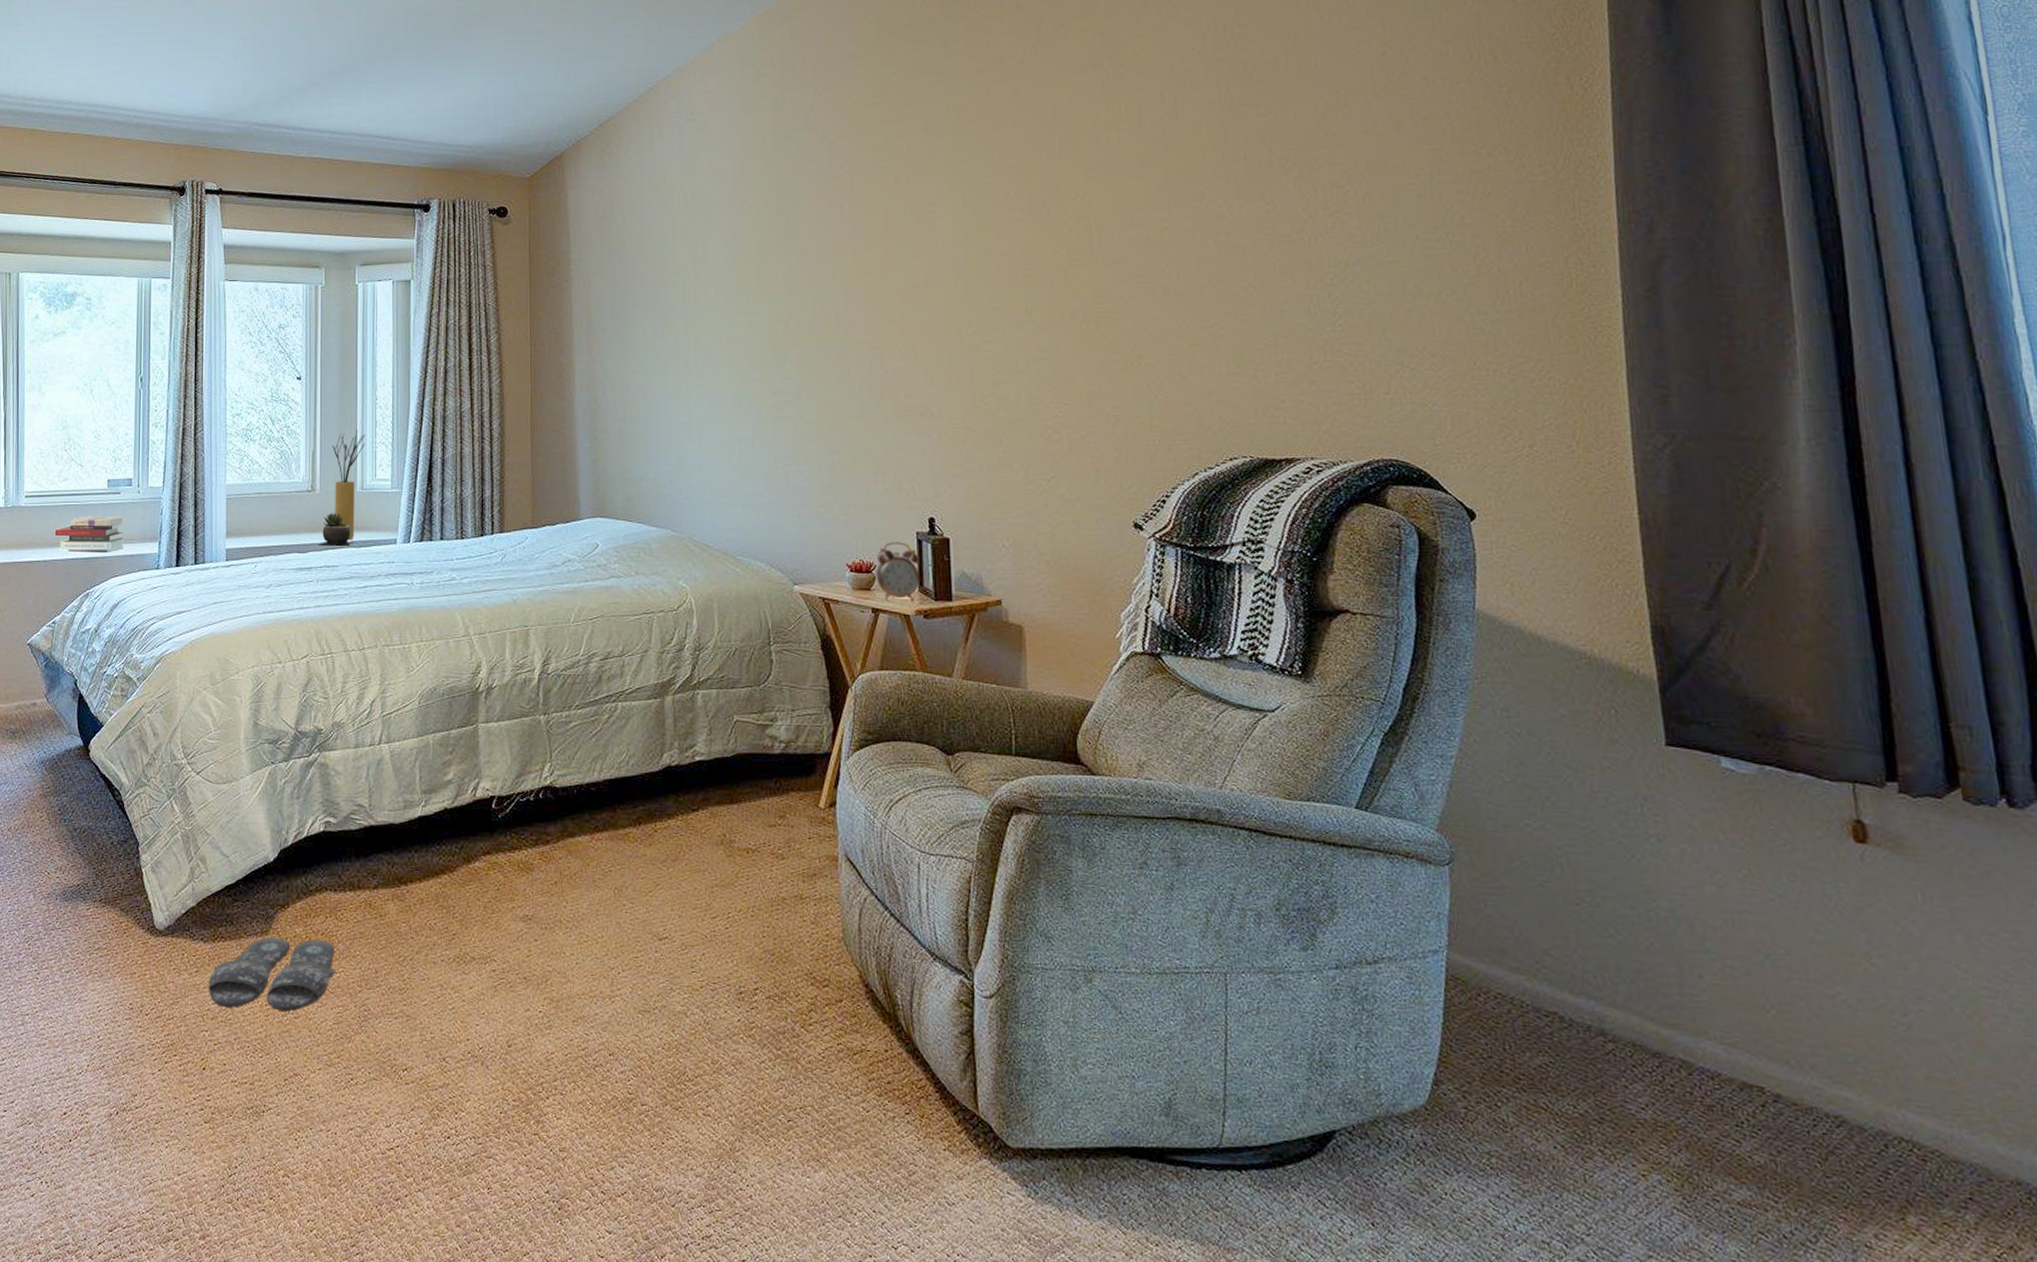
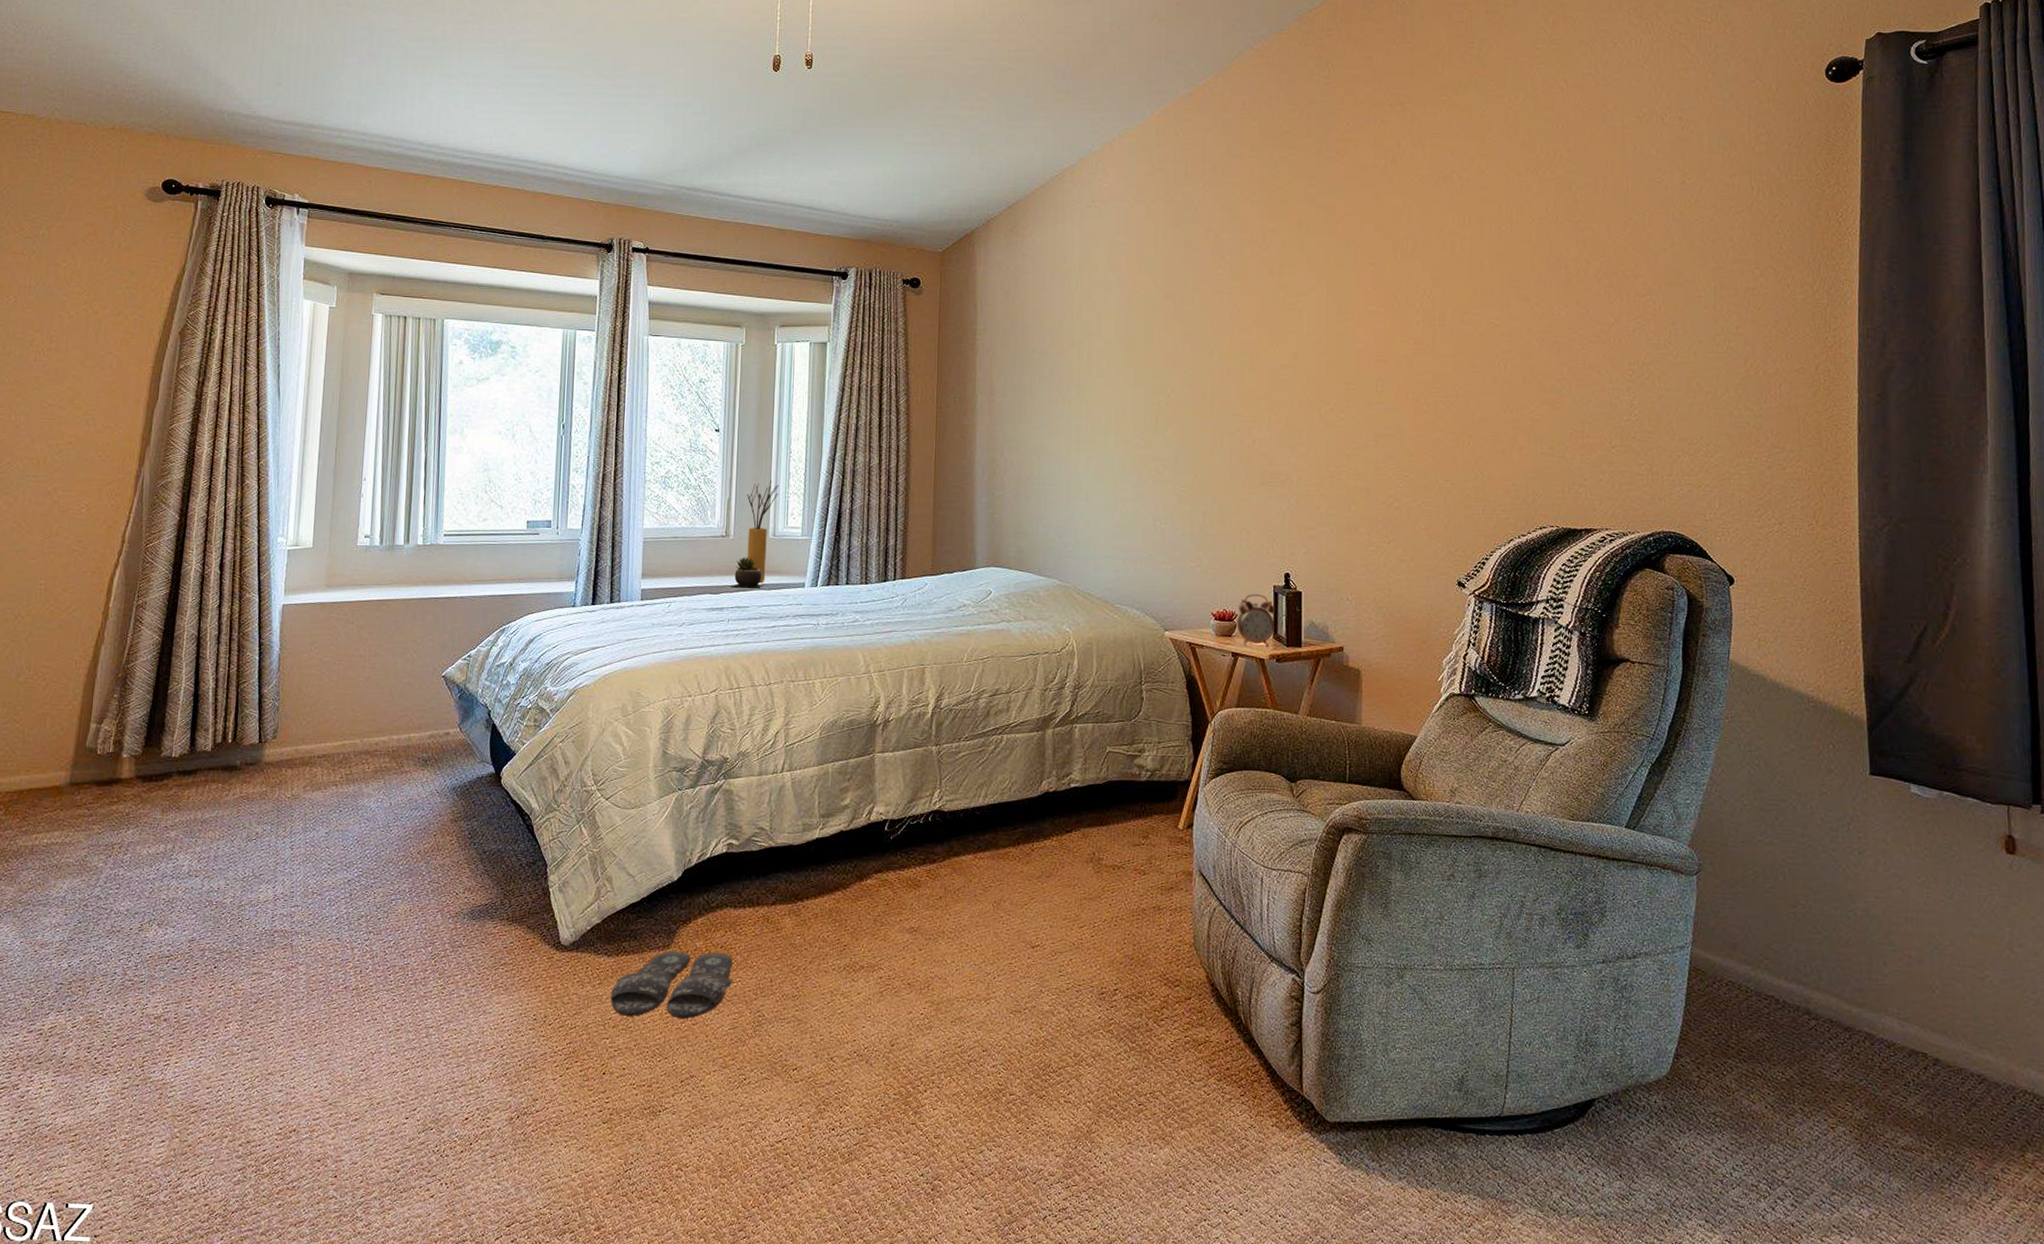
books: present [54,517,124,554] -> none [472,556,541,591]

